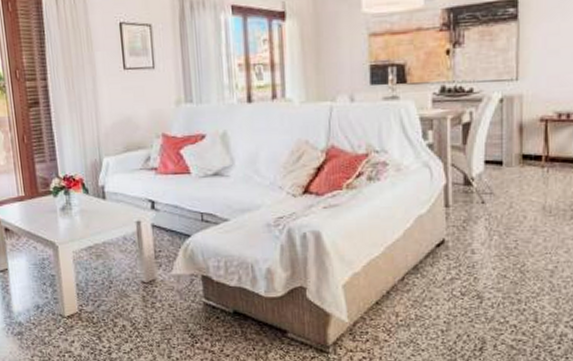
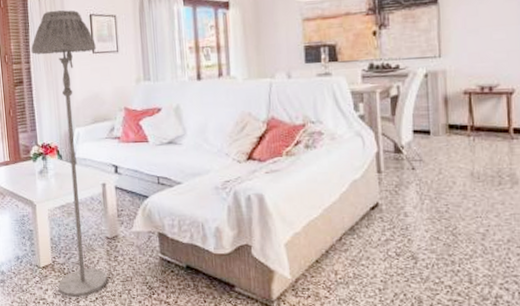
floor lamp: none [48,16,143,348] -> present [31,9,107,297]

